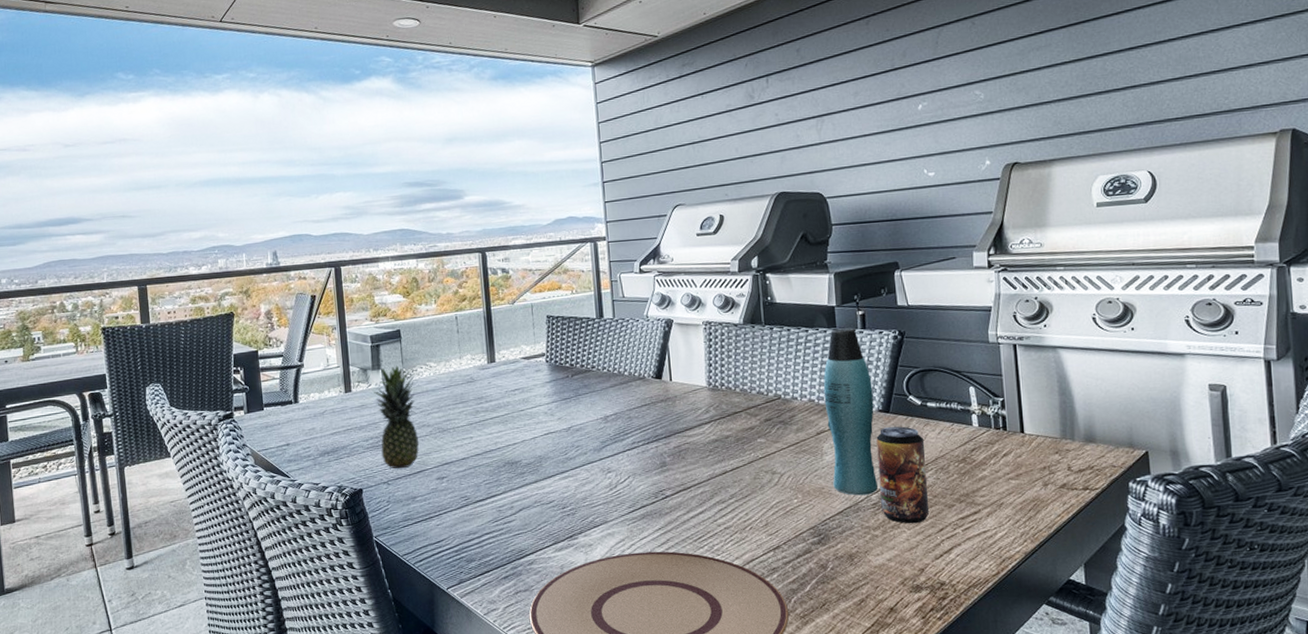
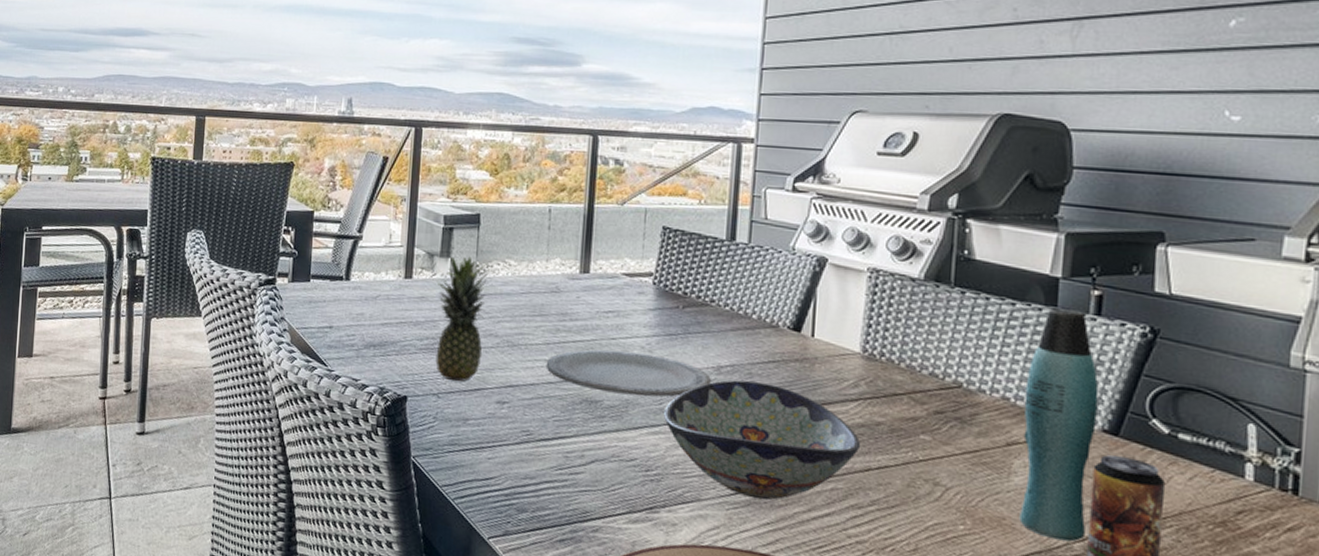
plate: none [472,417,601,454] -> present [545,349,711,397]
decorative bowl: none [570,422,718,512] -> present [664,380,861,500]

